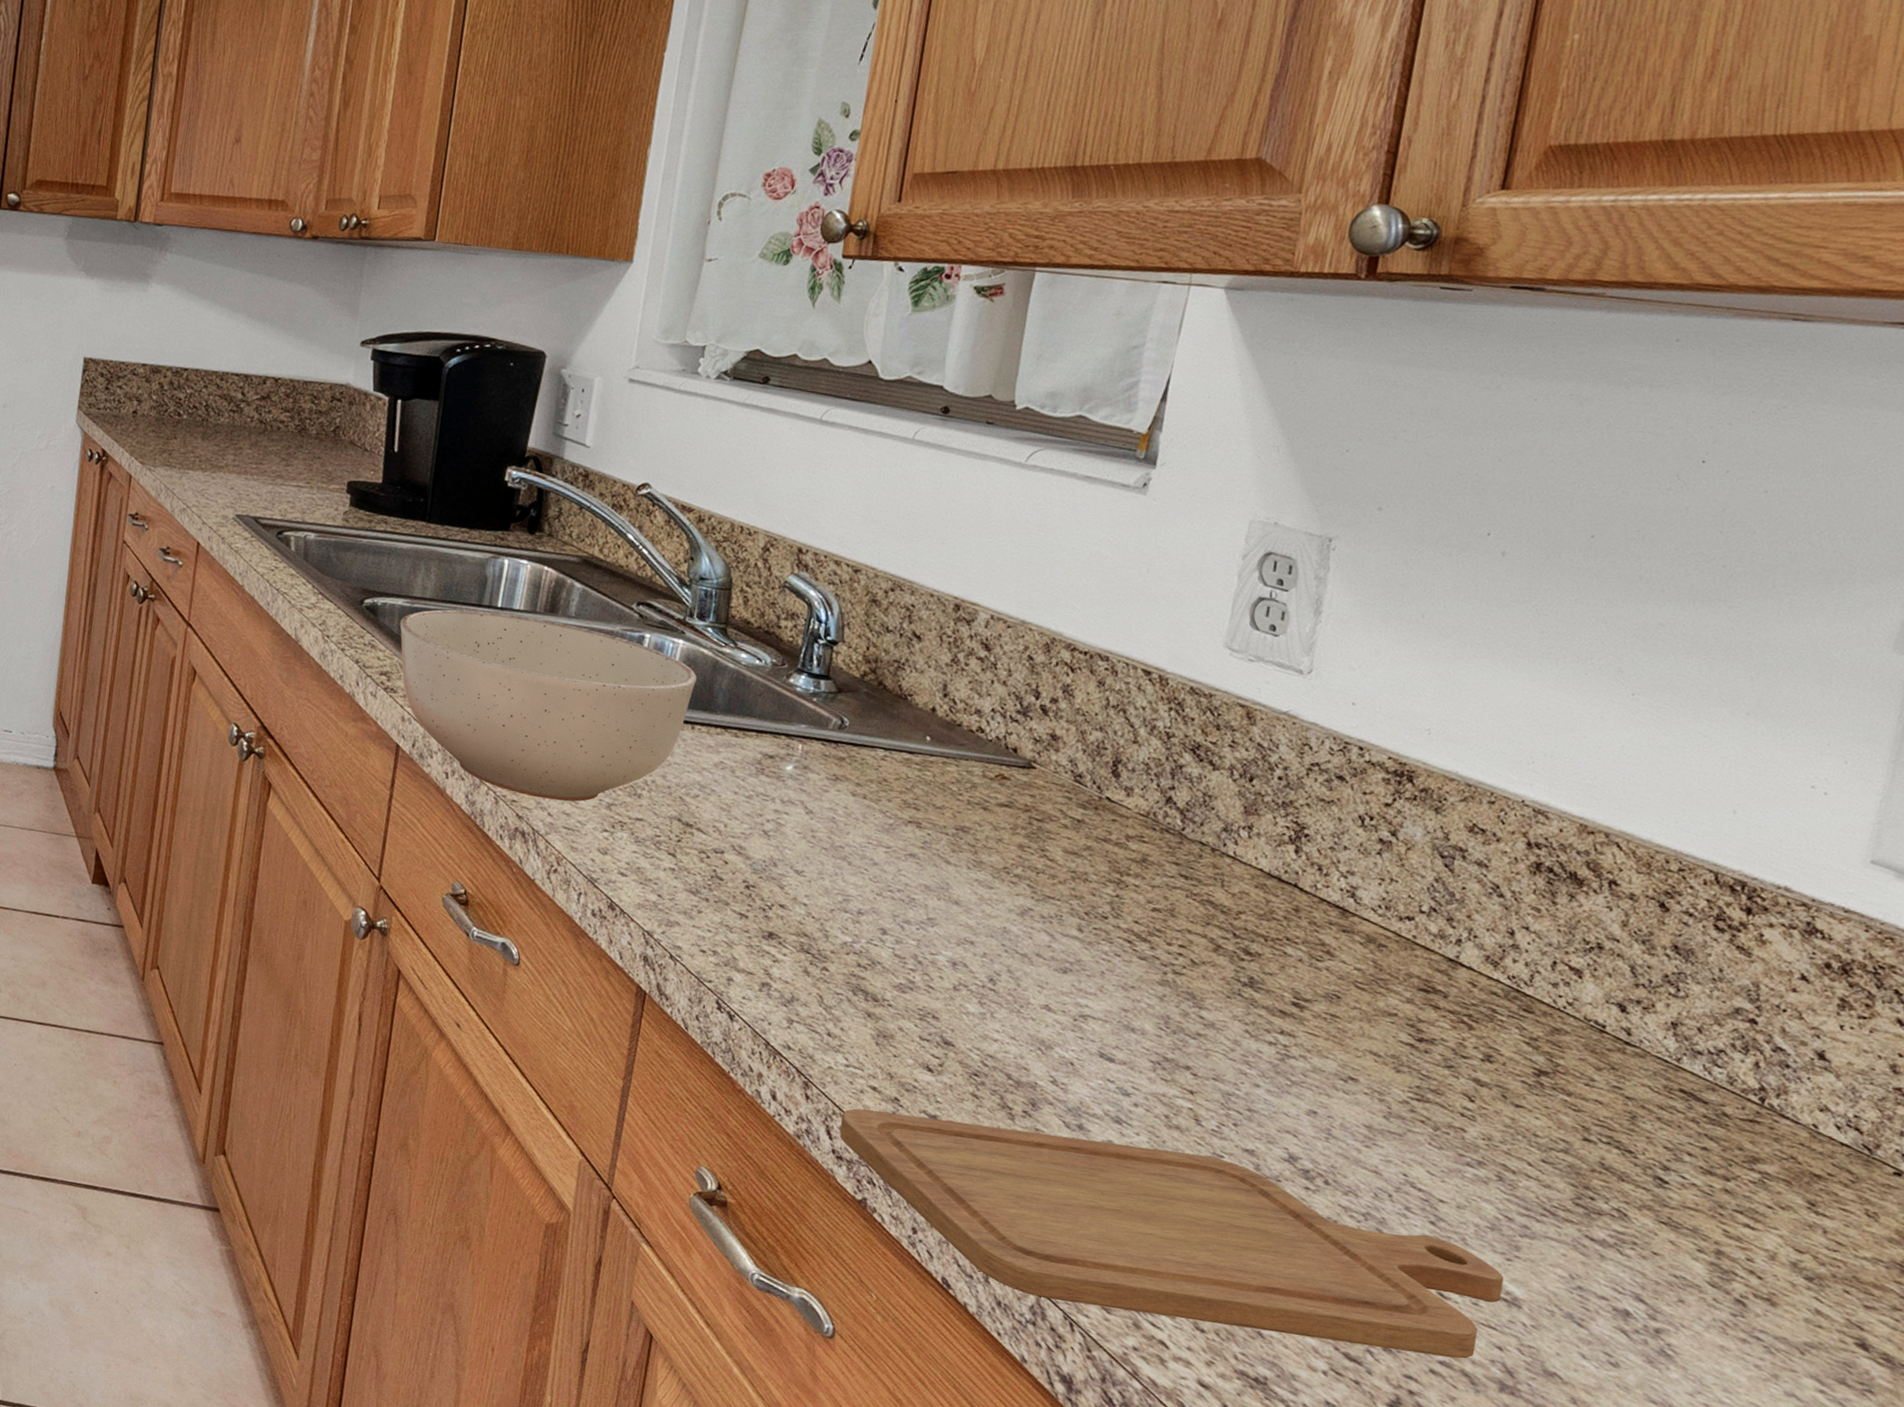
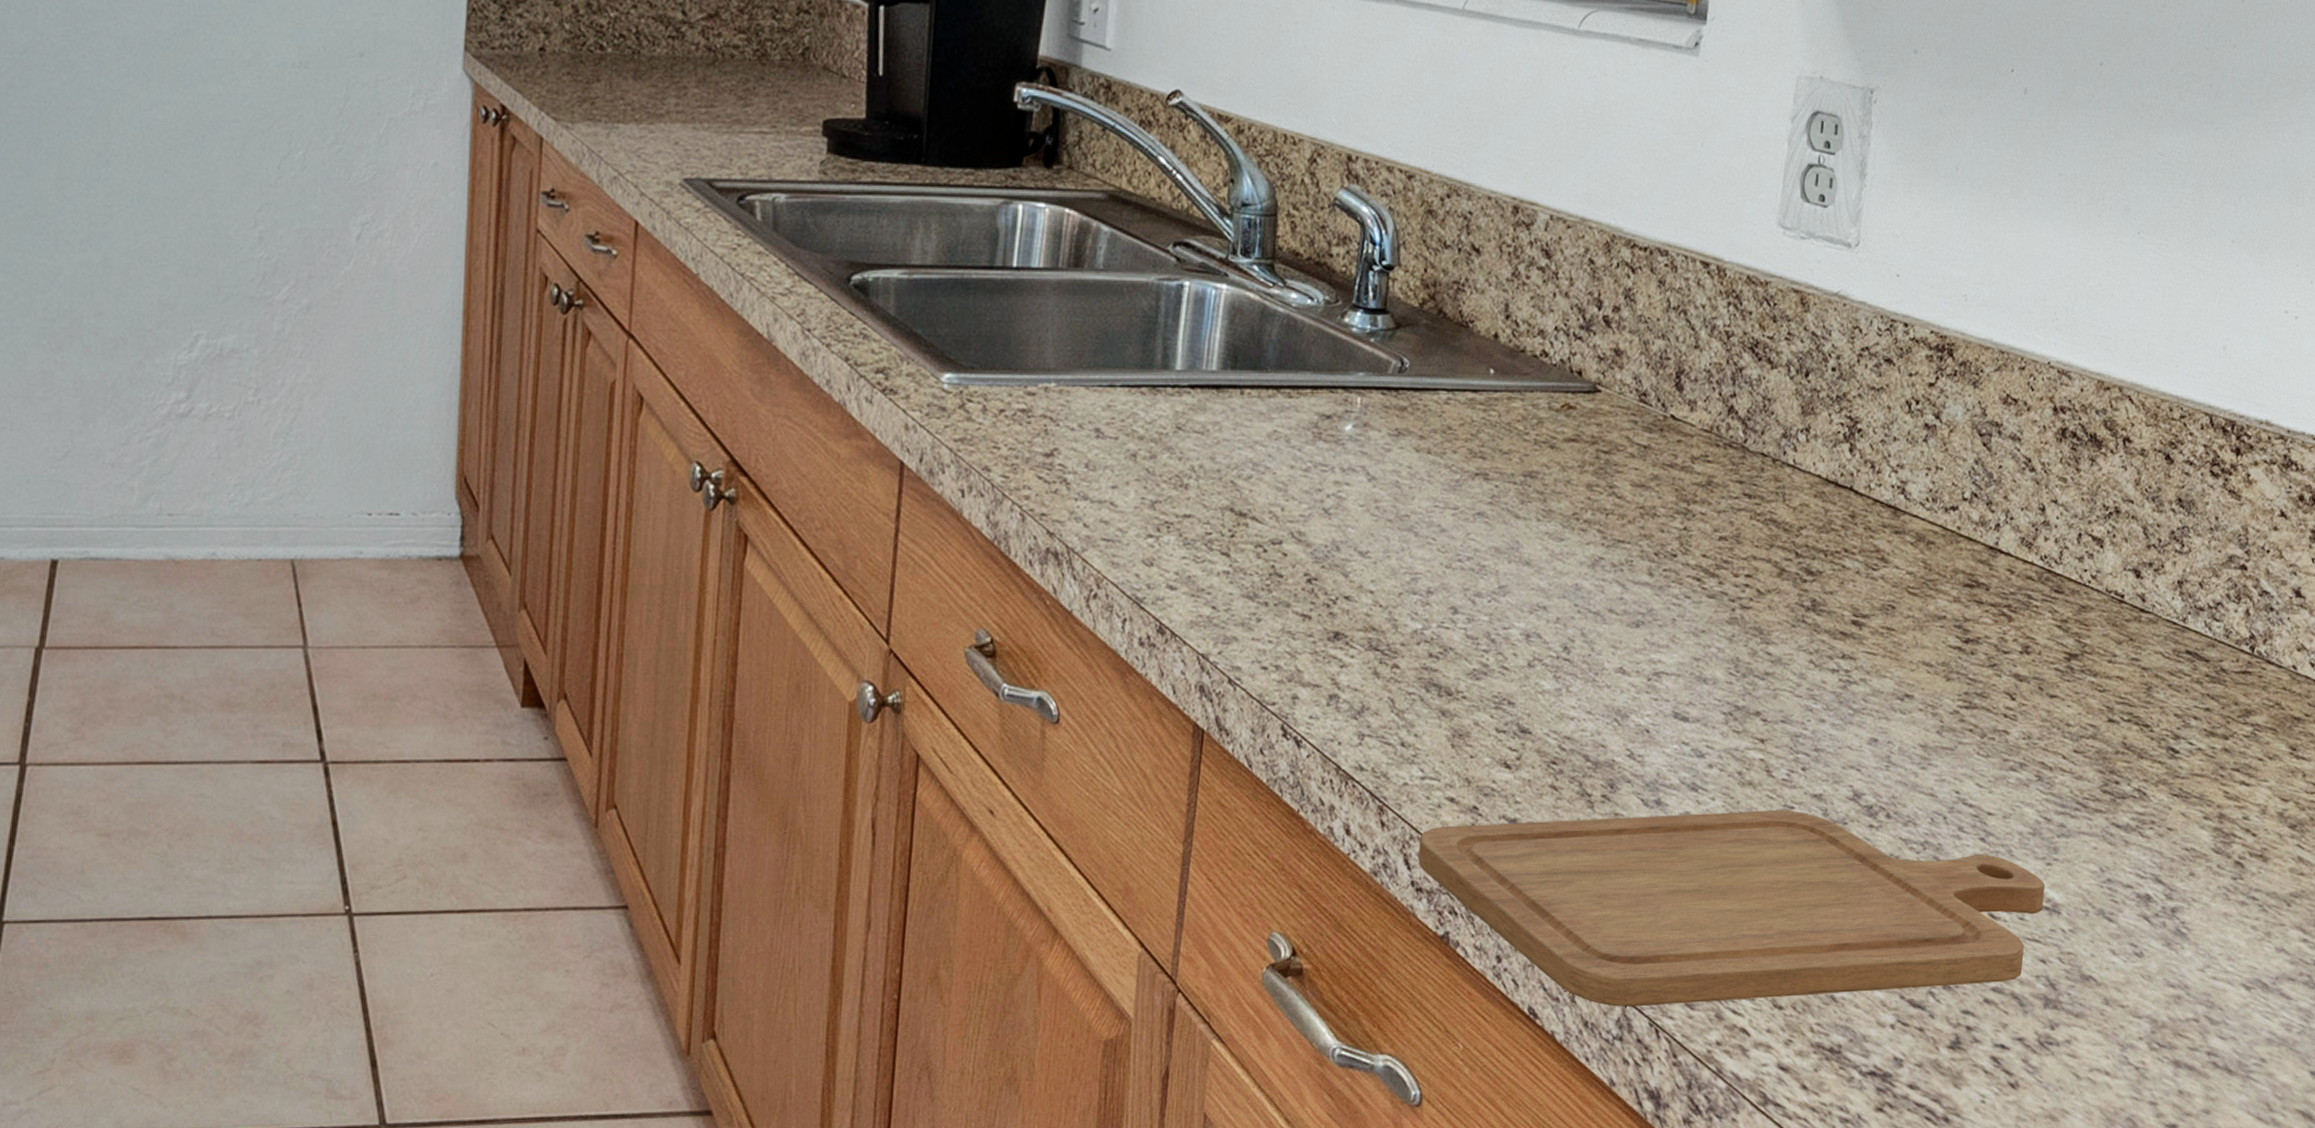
bowl: present [399,609,697,802] -> none [896,274,1244,506]

